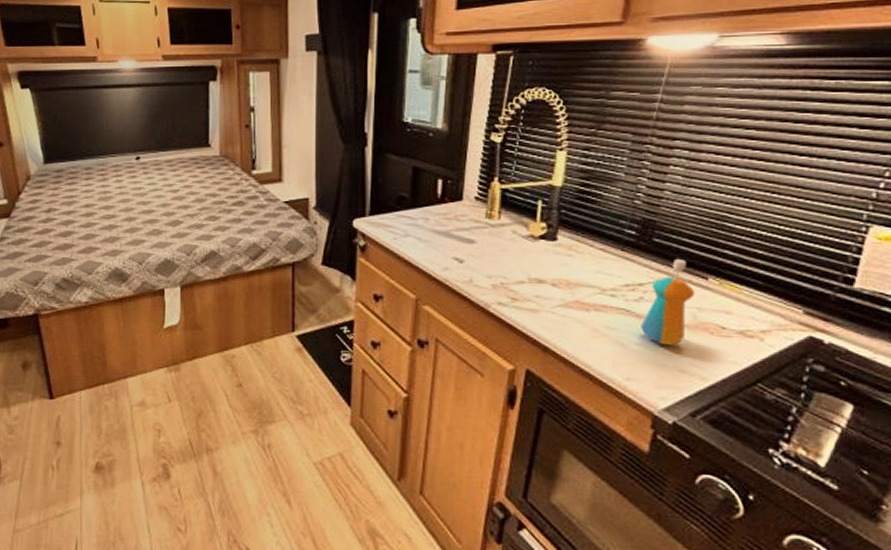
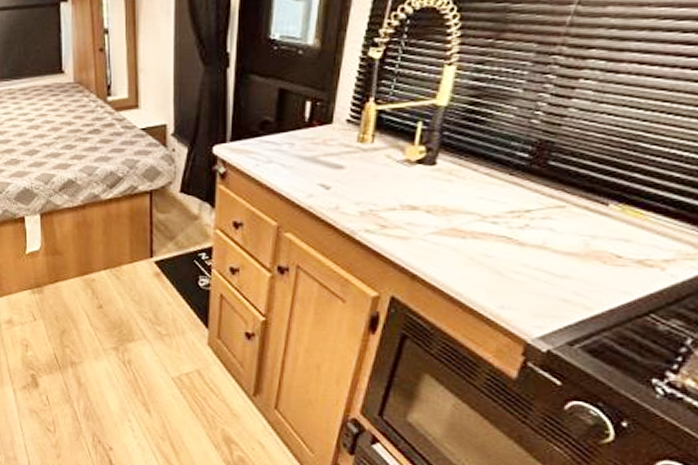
soap dispenser: present [641,258,696,346] -> none [523,182,592,275]

